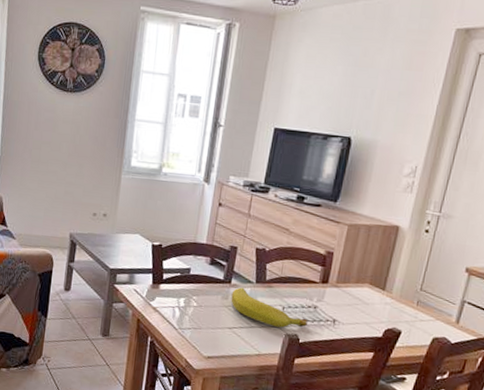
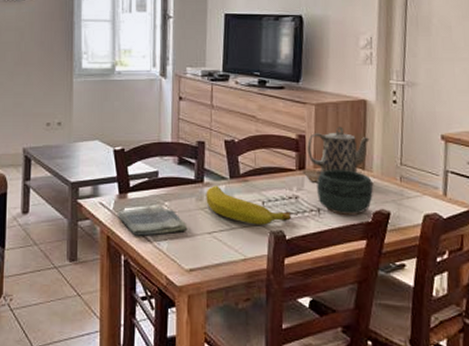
dish towel: none [148,297,211,324] -> present [117,204,188,236]
teapot: none [325,248,395,304] -> present [303,126,374,184]
bowl: none [335,286,390,330] -> present [317,169,373,216]

